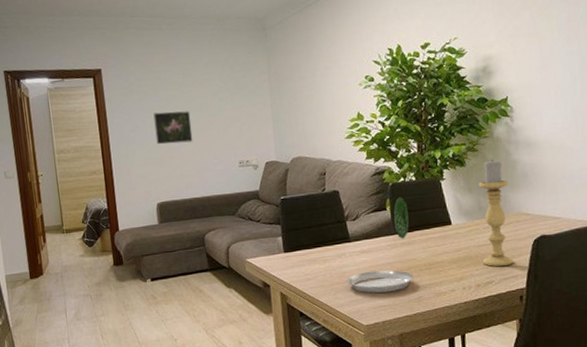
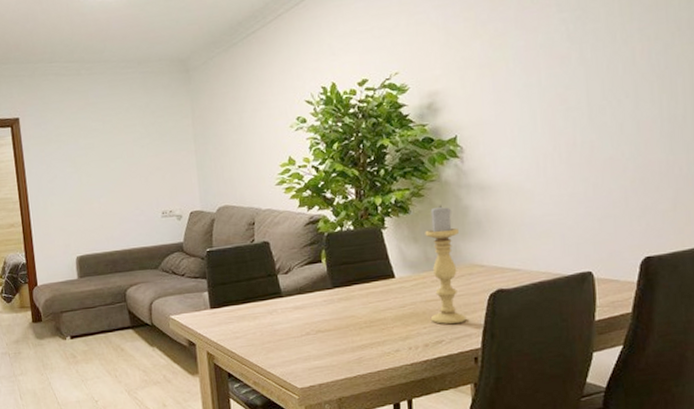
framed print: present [153,111,193,145] -> none [72,159,114,195]
plate: present [346,197,414,293] -> none [278,248,354,353]

